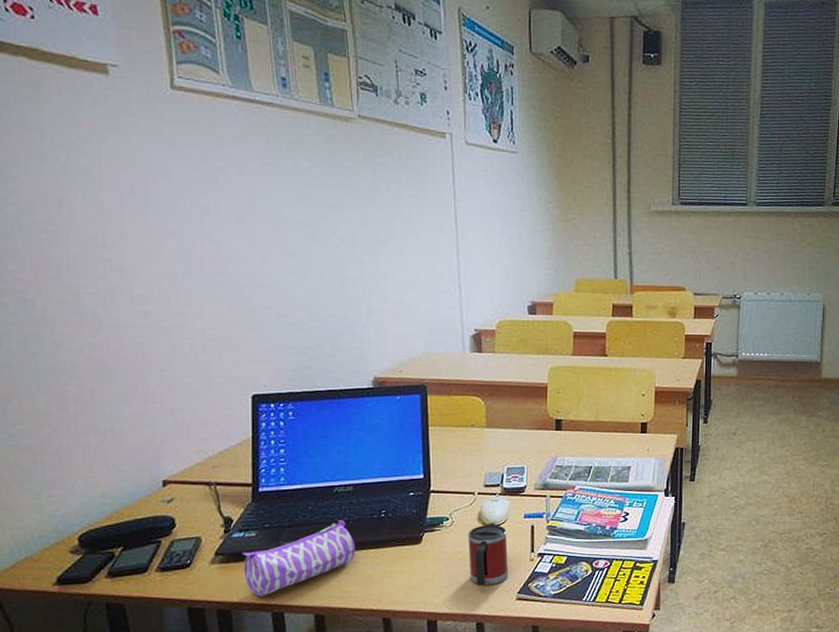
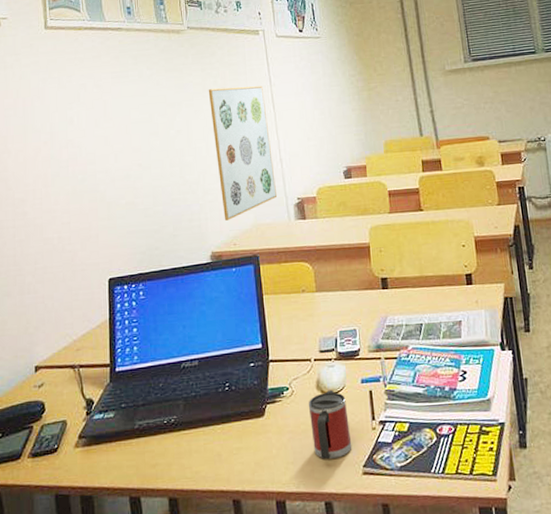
pencil case: present [242,520,356,596] -> none [102,396,204,480]
wall art: none [380,195,452,345] -> present [208,86,277,221]

